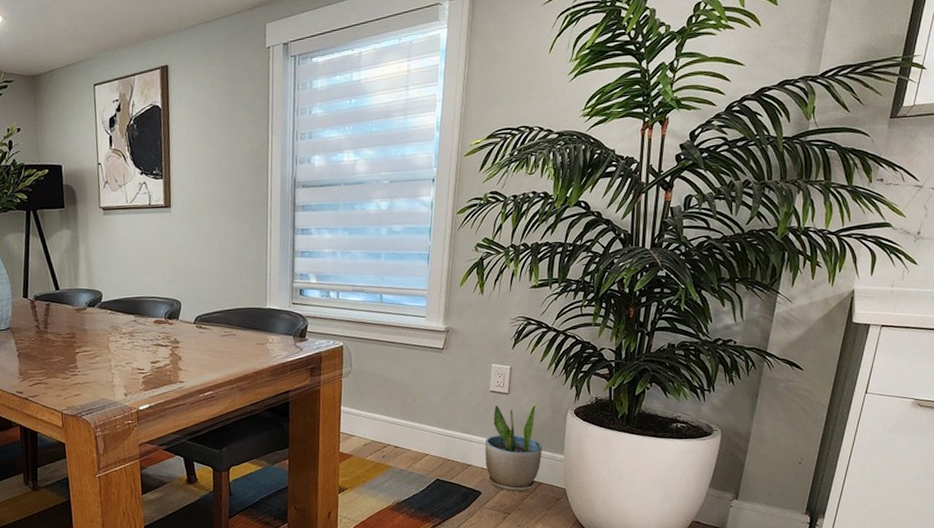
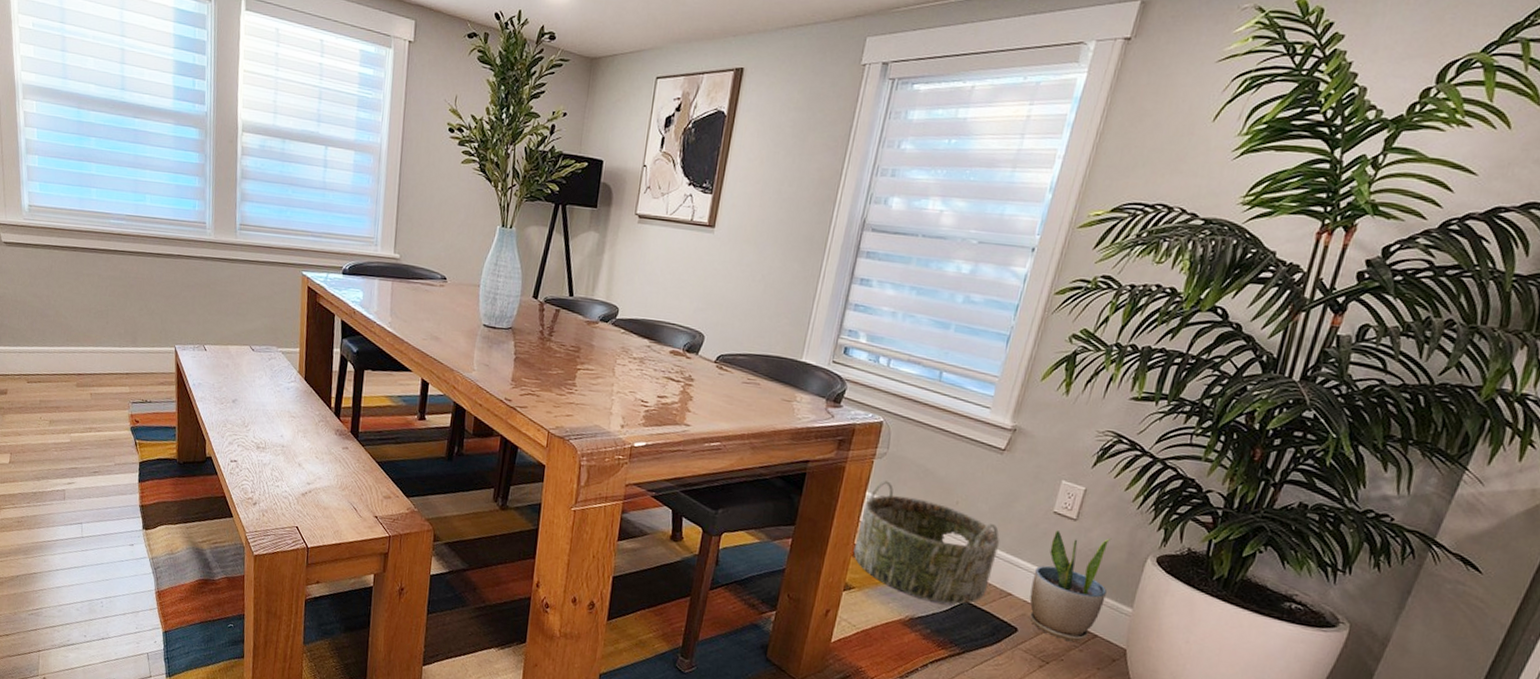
basket: none [340,394,454,485] -> present [853,481,1000,604]

